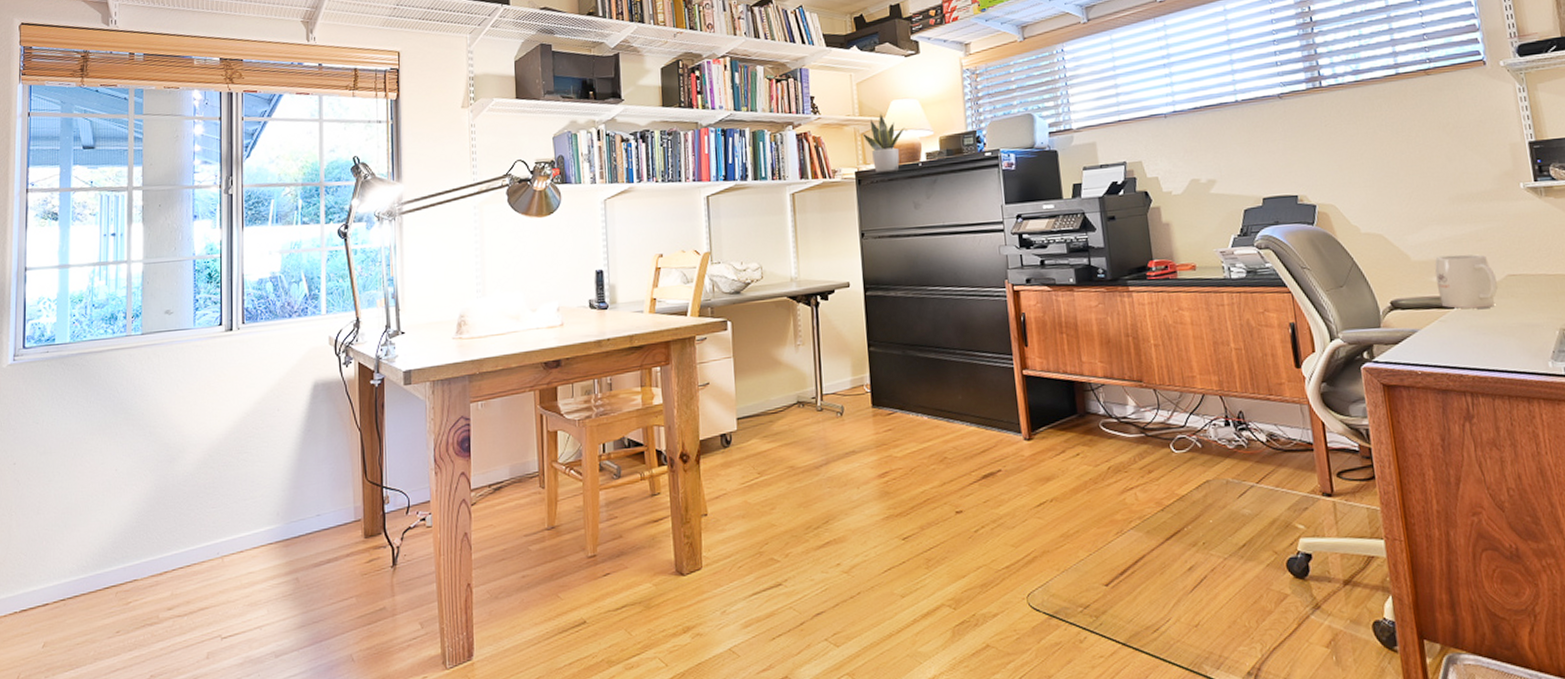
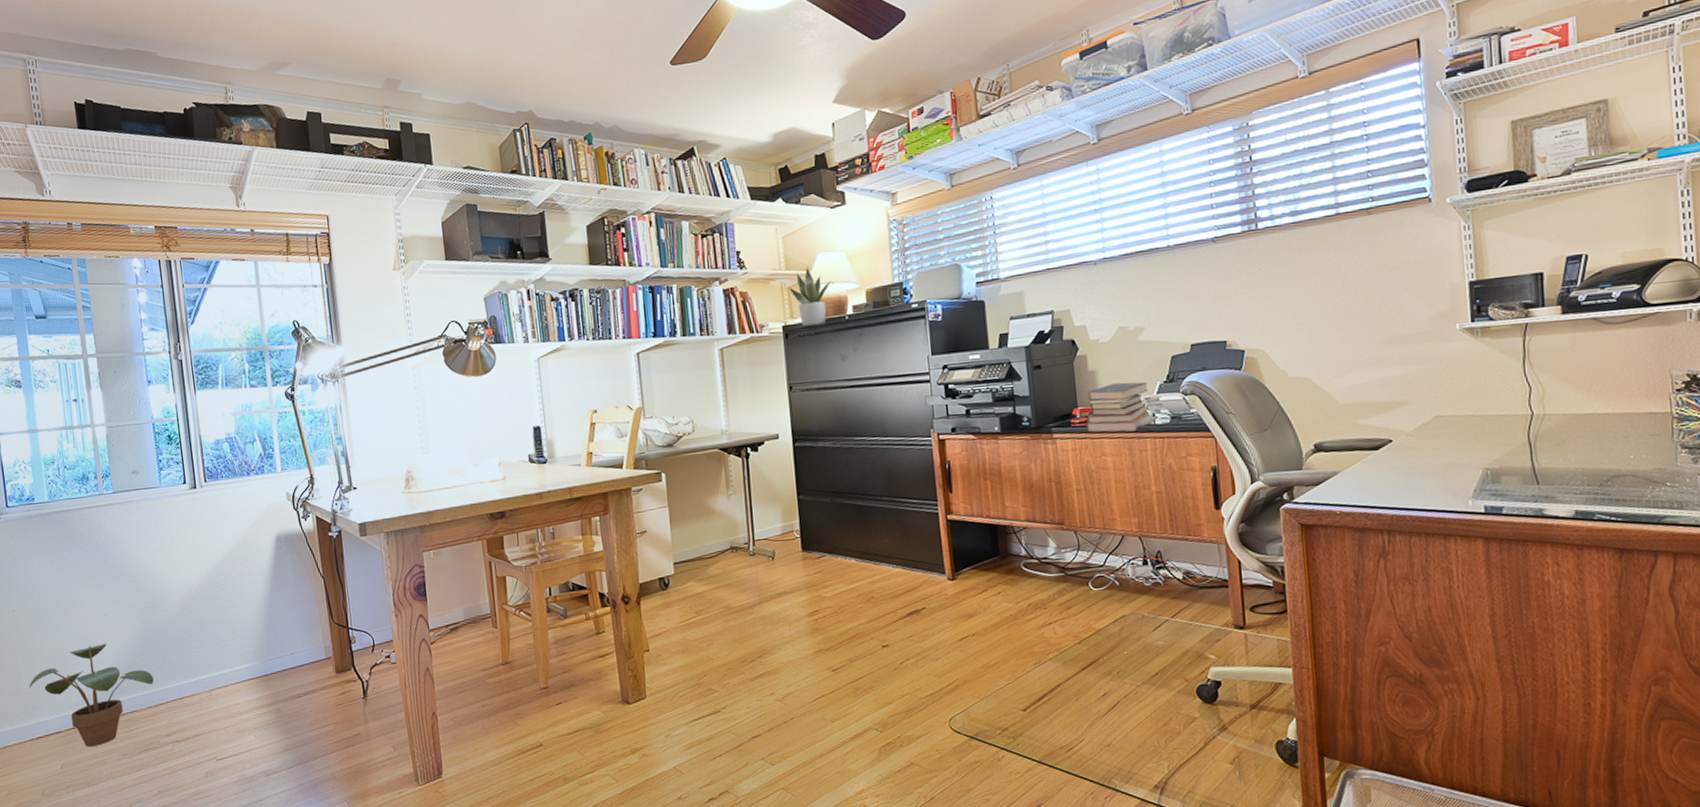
potted plant: none [19,502,161,622] -> present [29,644,154,747]
books: none [1162,235,1232,286] -> present [1086,381,1156,433]
mug: present [1434,254,1498,309] -> none [1361,396,1424,451]

